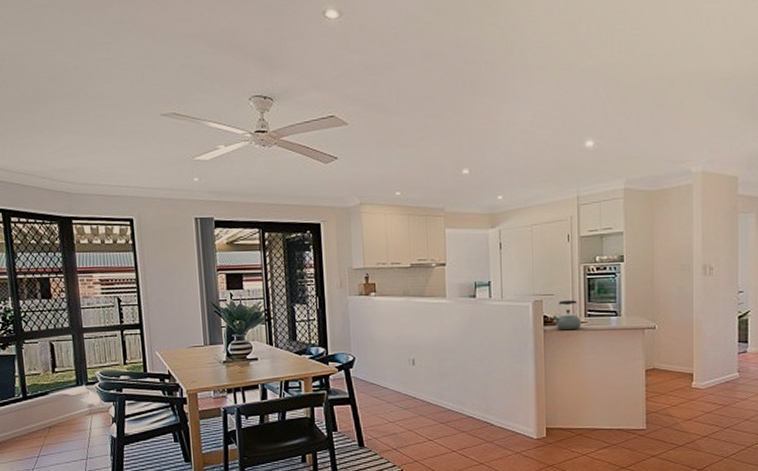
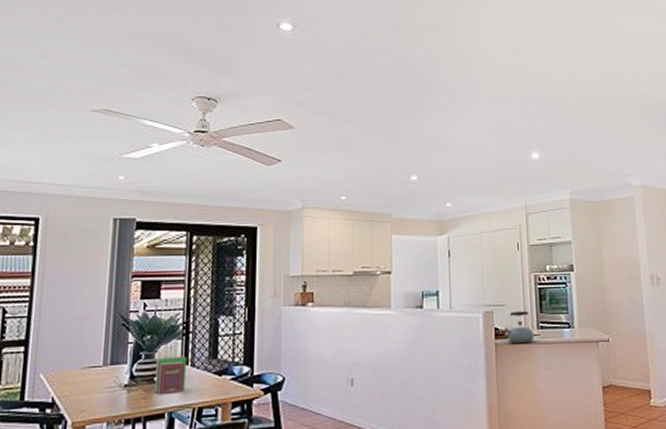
books: none [247,338,273,370] -> present [155,356,187,396]

